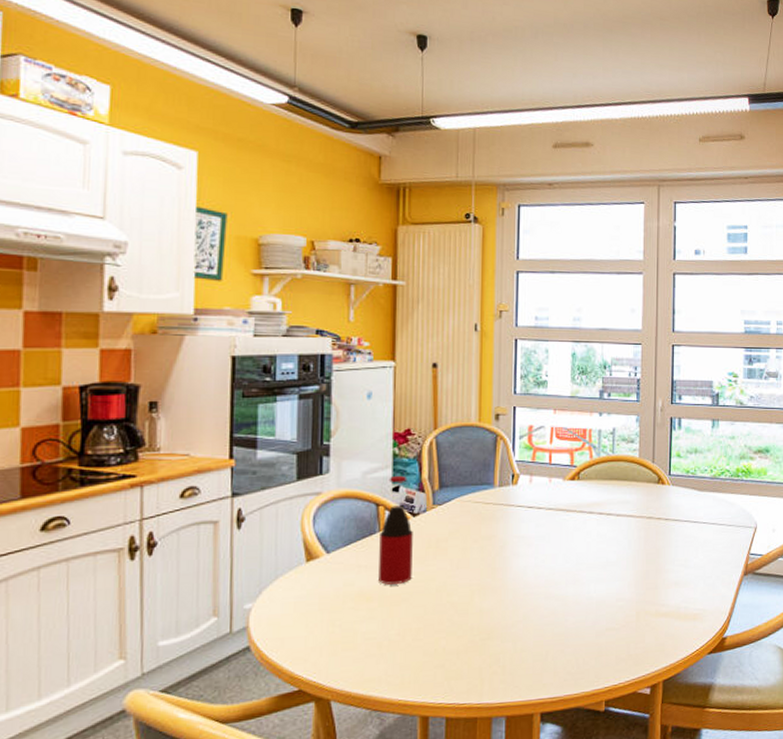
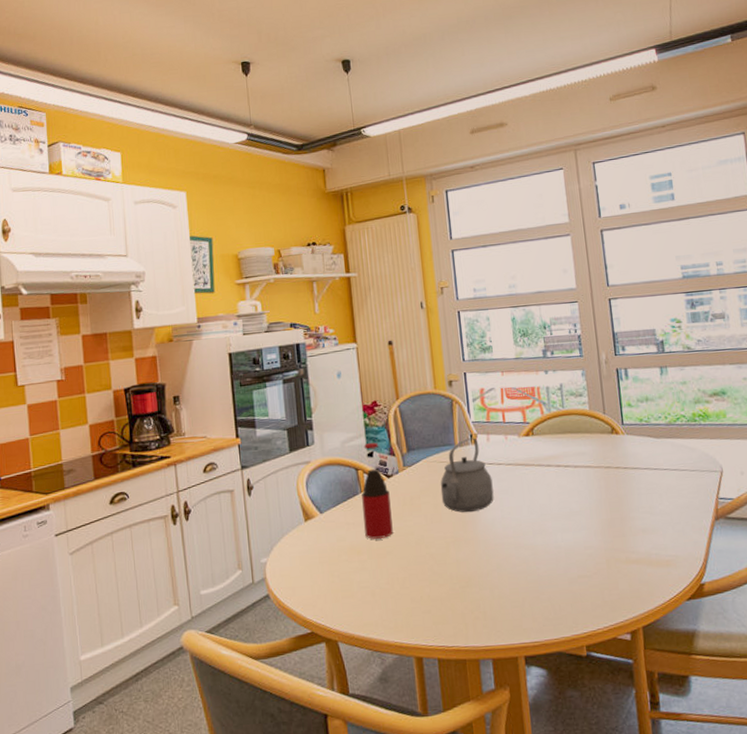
tea kettle: none [471,478,530,559] -> present [440,438,494,513]

